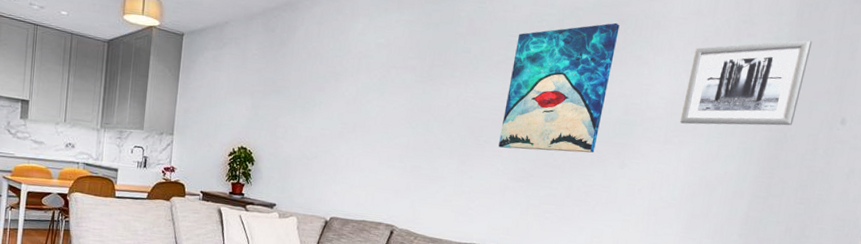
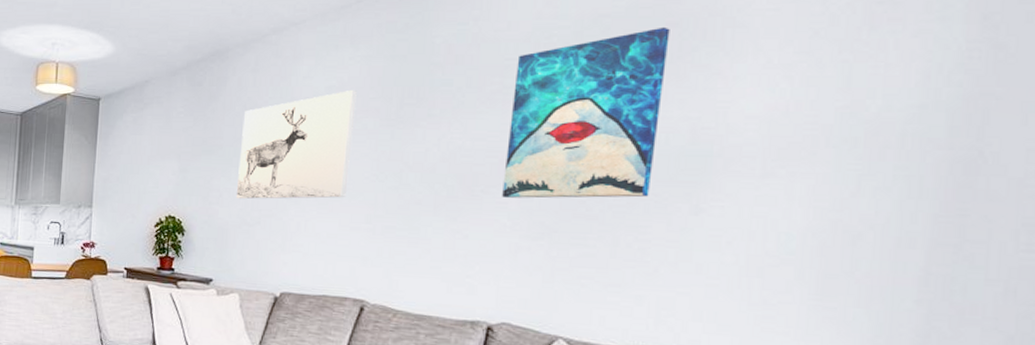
wall art: none [298,48,400,140] -> present [235,89,357,200]
wall art: present [679,40,812,126] -> none [785,14,1011,149]

